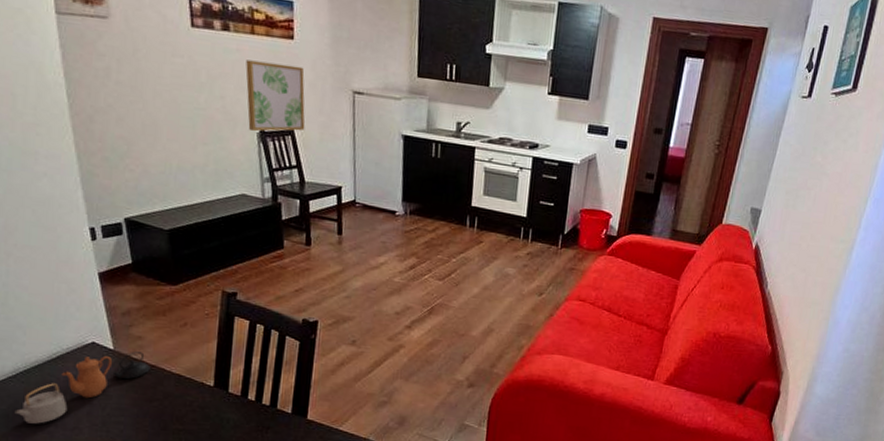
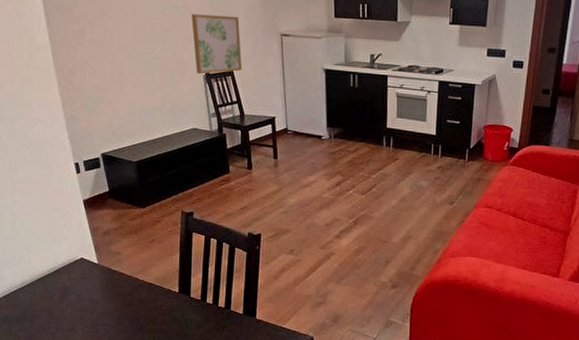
teapot: present [14,351,151,424] -> none [24,265,127,327]

